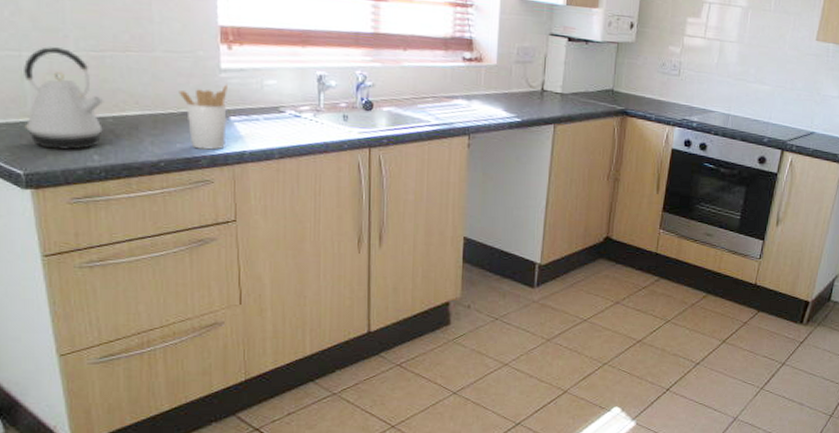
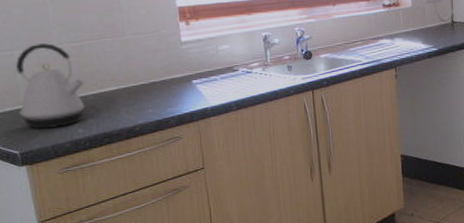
utensil holder: present [179,84,227,150] -> none [147,54,191,112]

